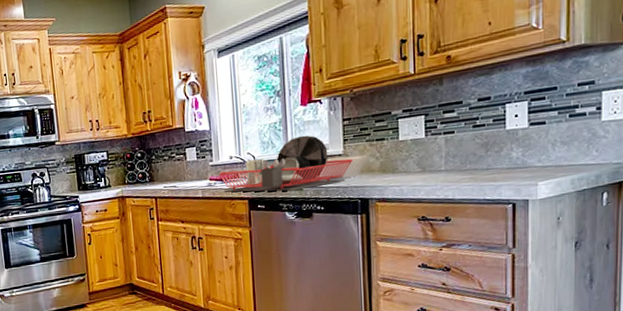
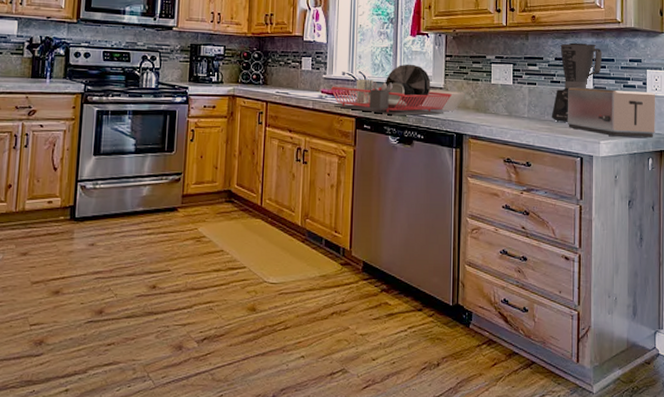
blender: none [474,74,541,171] -> present [551,42,603,123]
toaster: none [494,116,614,176] -> present [567,86,656,139]

